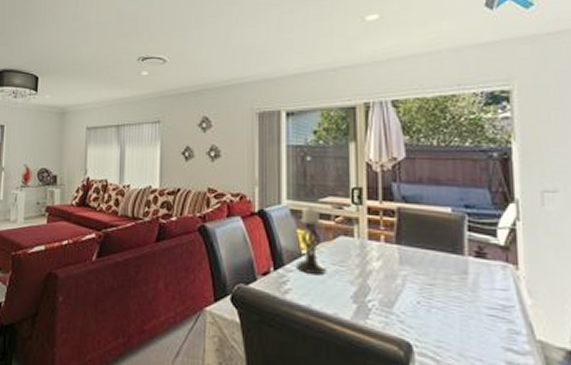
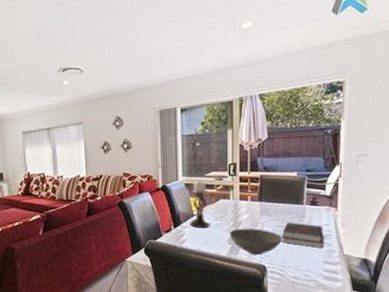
bowl: none [354,280,436,324] -> present [229,228,283,255]
hardback book: none [434,280,502,325] -> present [281,222,324,248]

